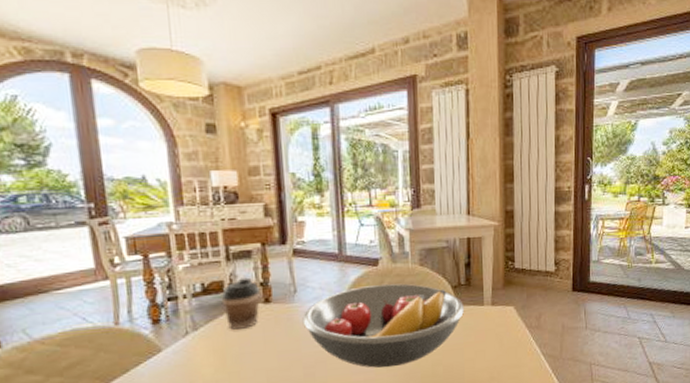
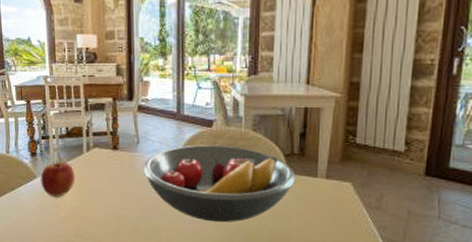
apple: none [167,325,217,372] -> present [40,161,75,197]
coffee cup: present [220,277,261,330] -> none [80,126,111,169]

